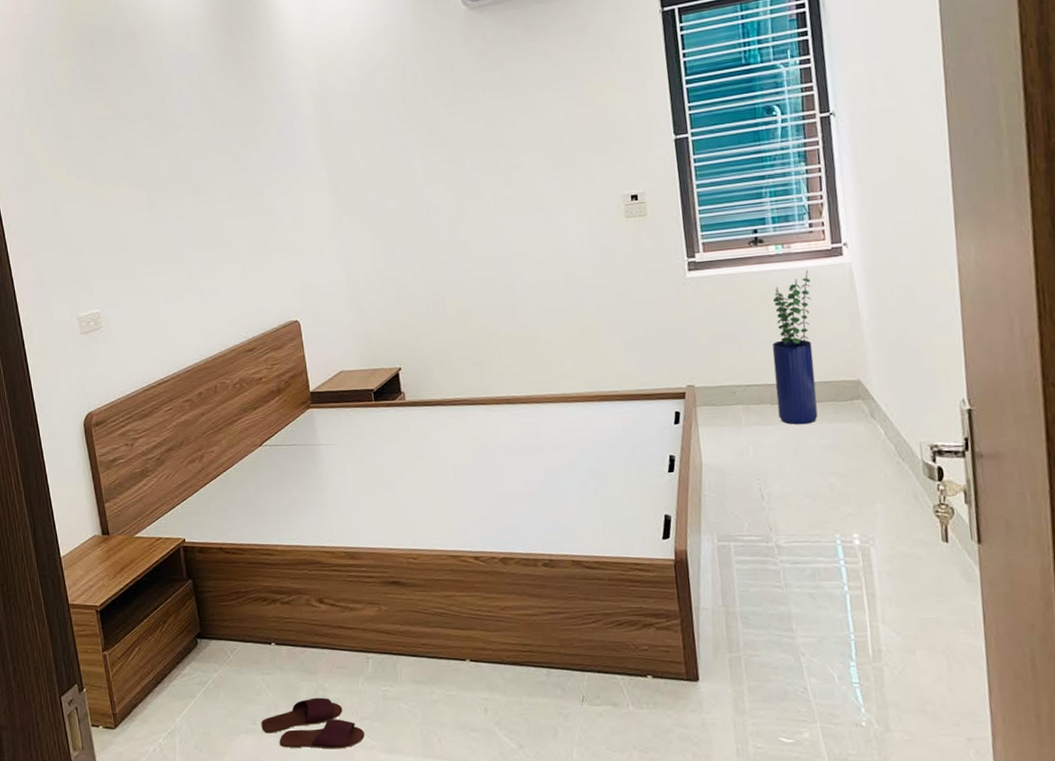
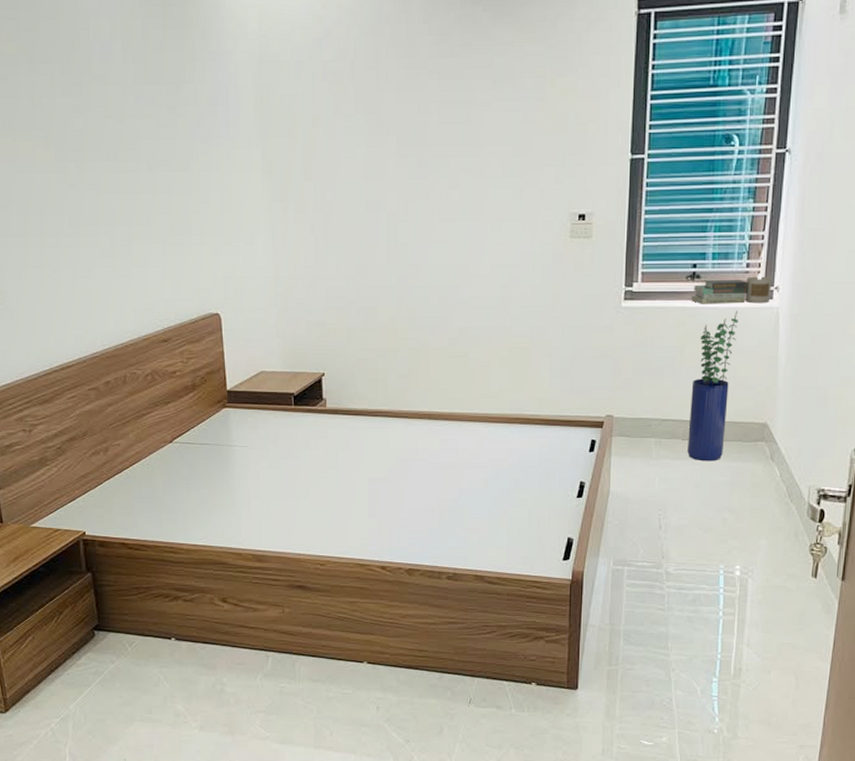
slippers: present [261,697,365,749] -> none [157,691,259,738]
books: none [756,239,816,269] -> present [691,279,749,305]
candle: none [812,231,840,262] -> present [746,273,772,304]

